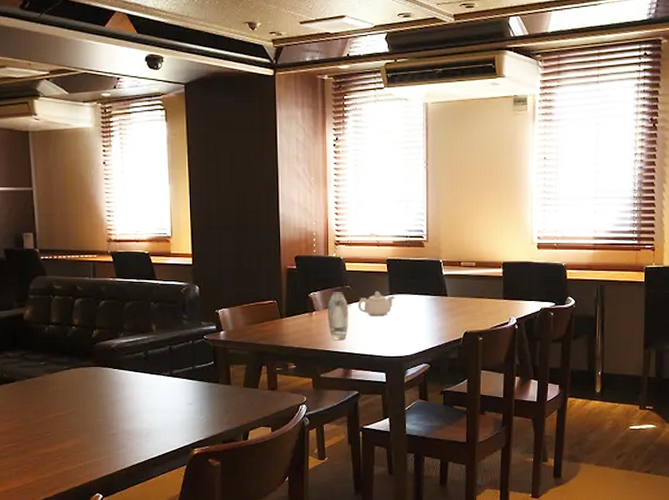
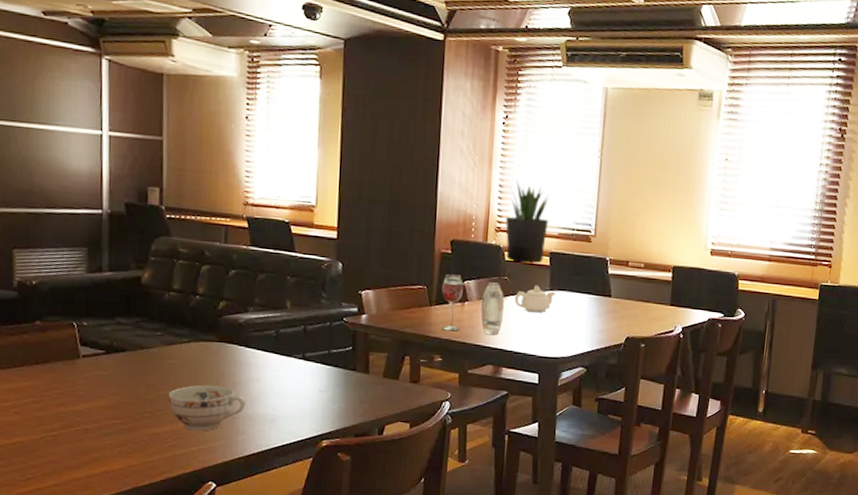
teacup: none [54,406,123,448] -> present [168,385,246,431]
wineglass: none [290,288,311,340] -> present [442,274,464,331]
planter: none [344,196,383,270] -> present [505,180,550,263]

